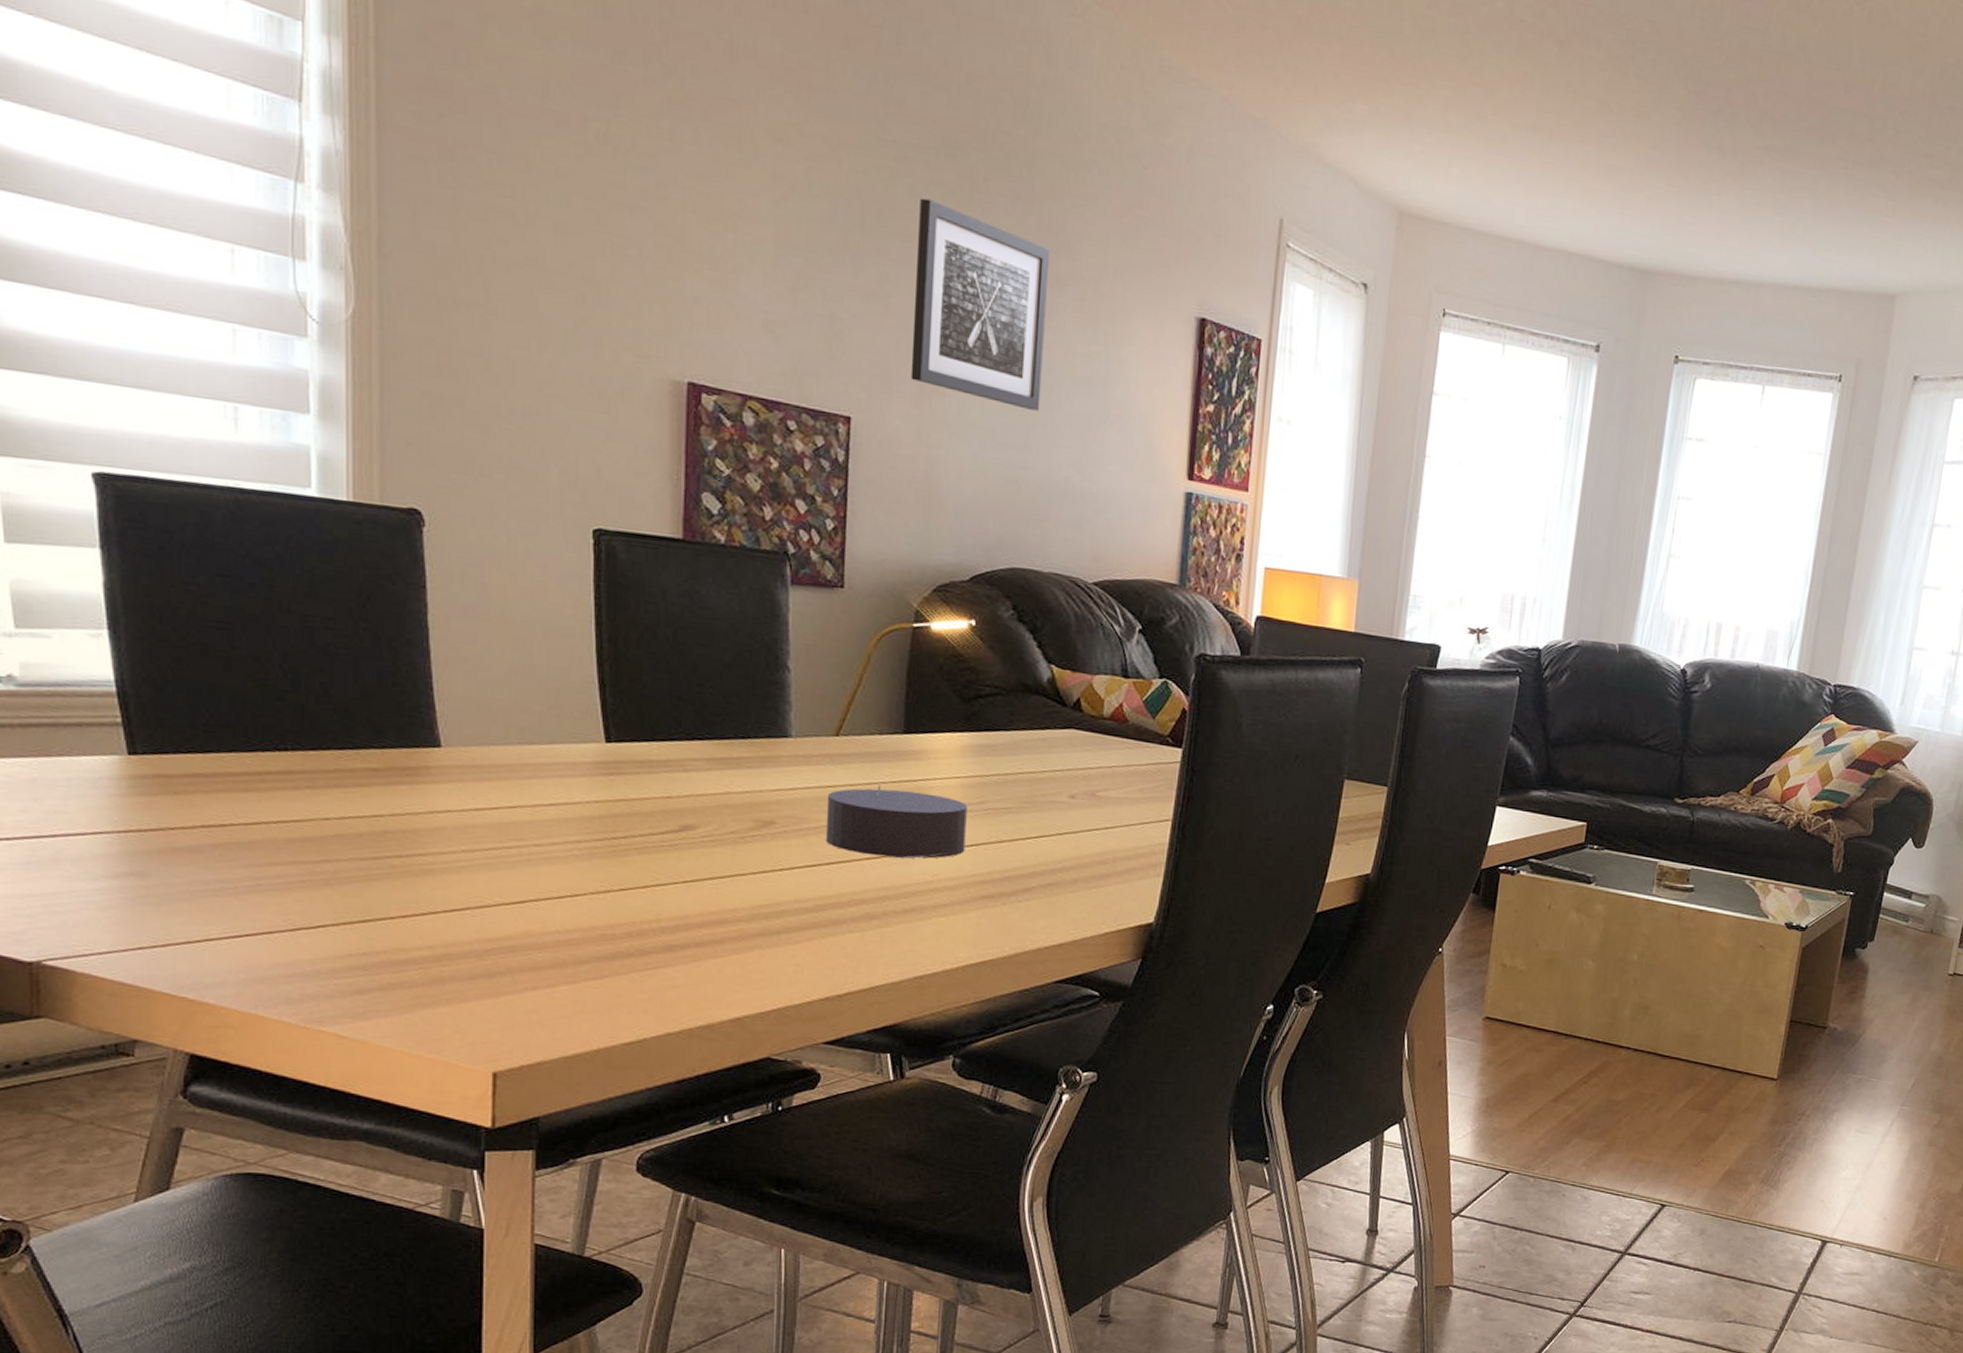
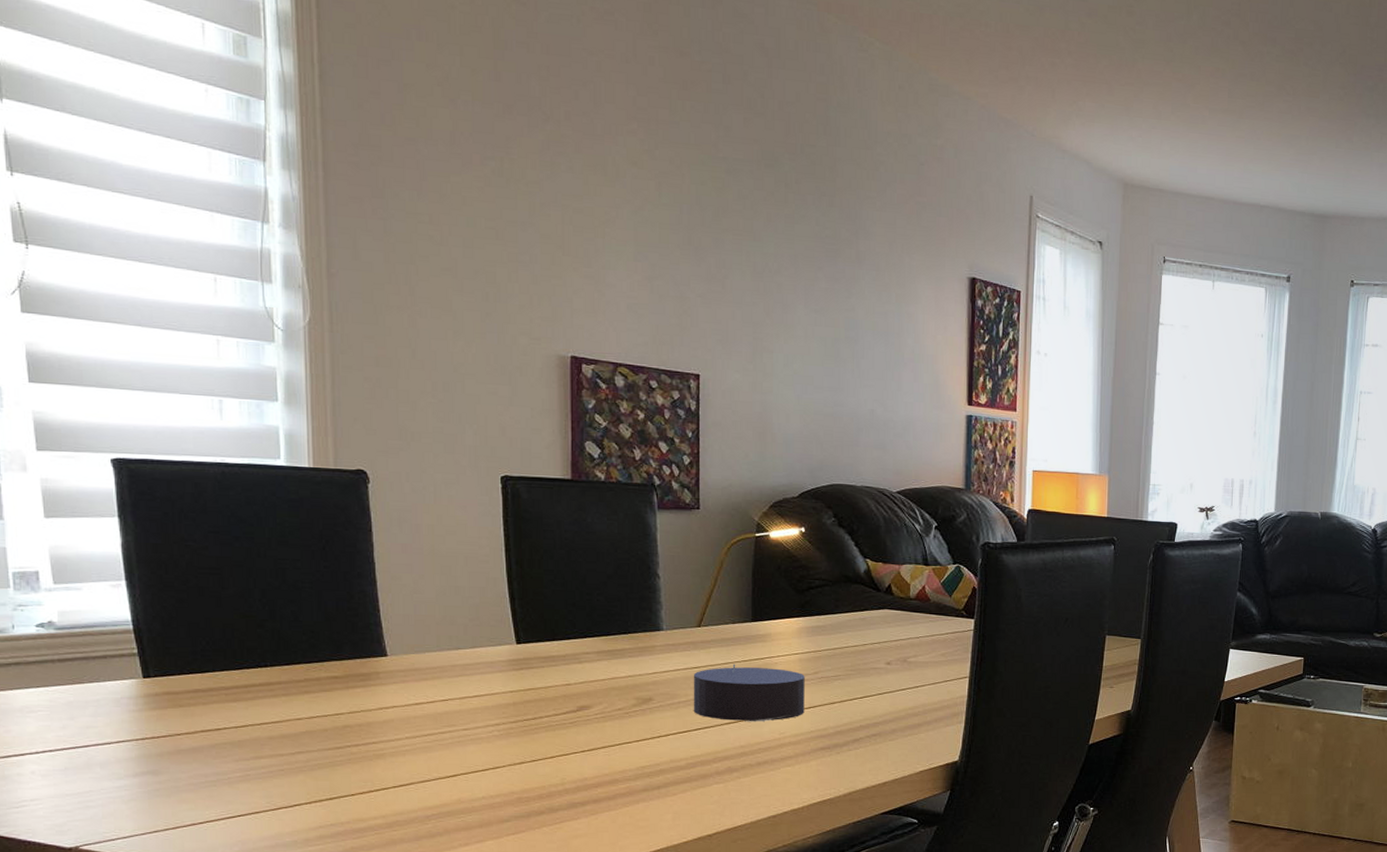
wall art: present [910,197,1051,411] -> none [745,200,851,360]

